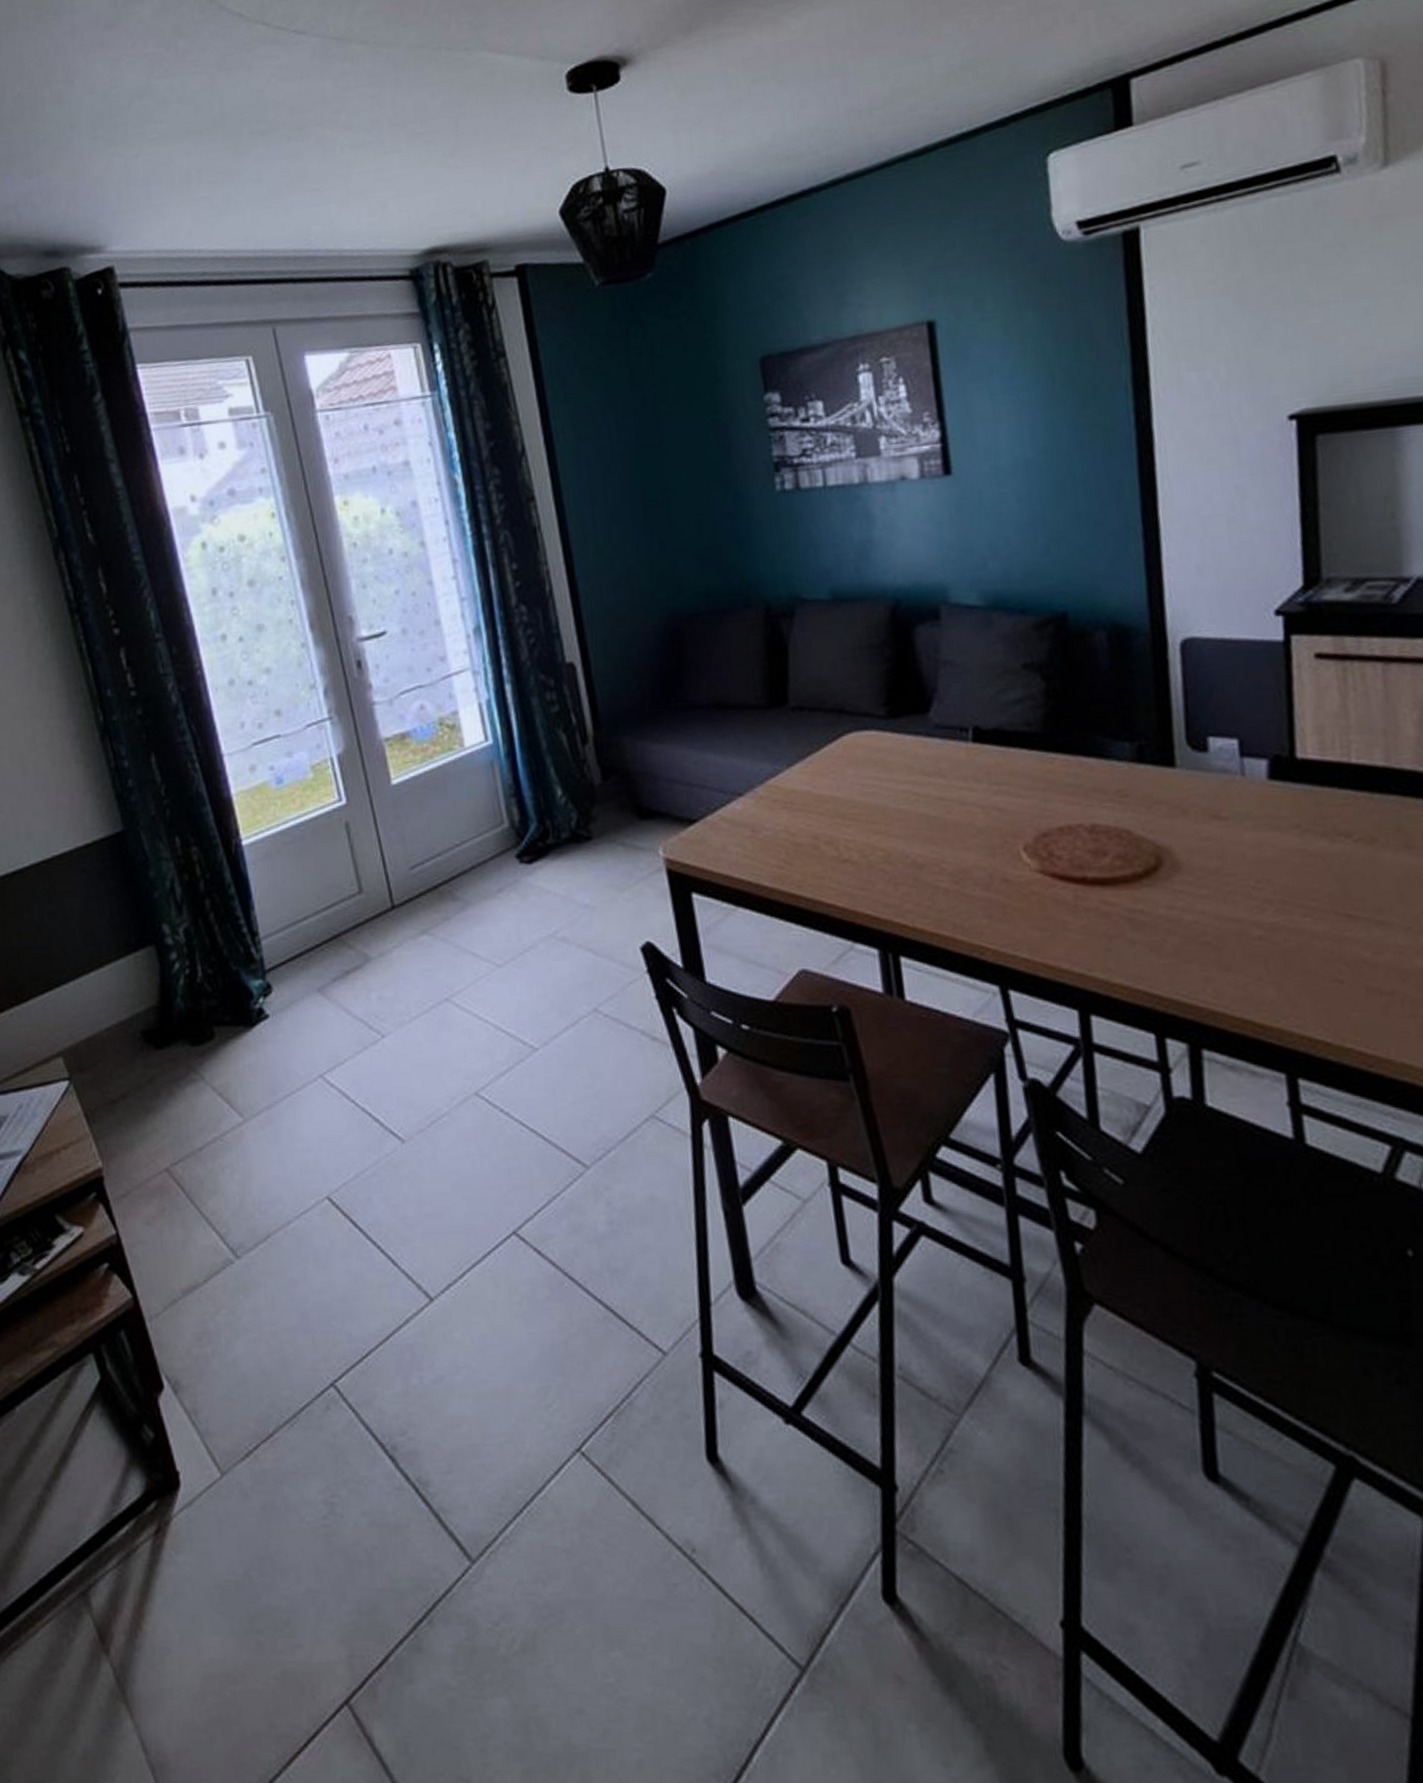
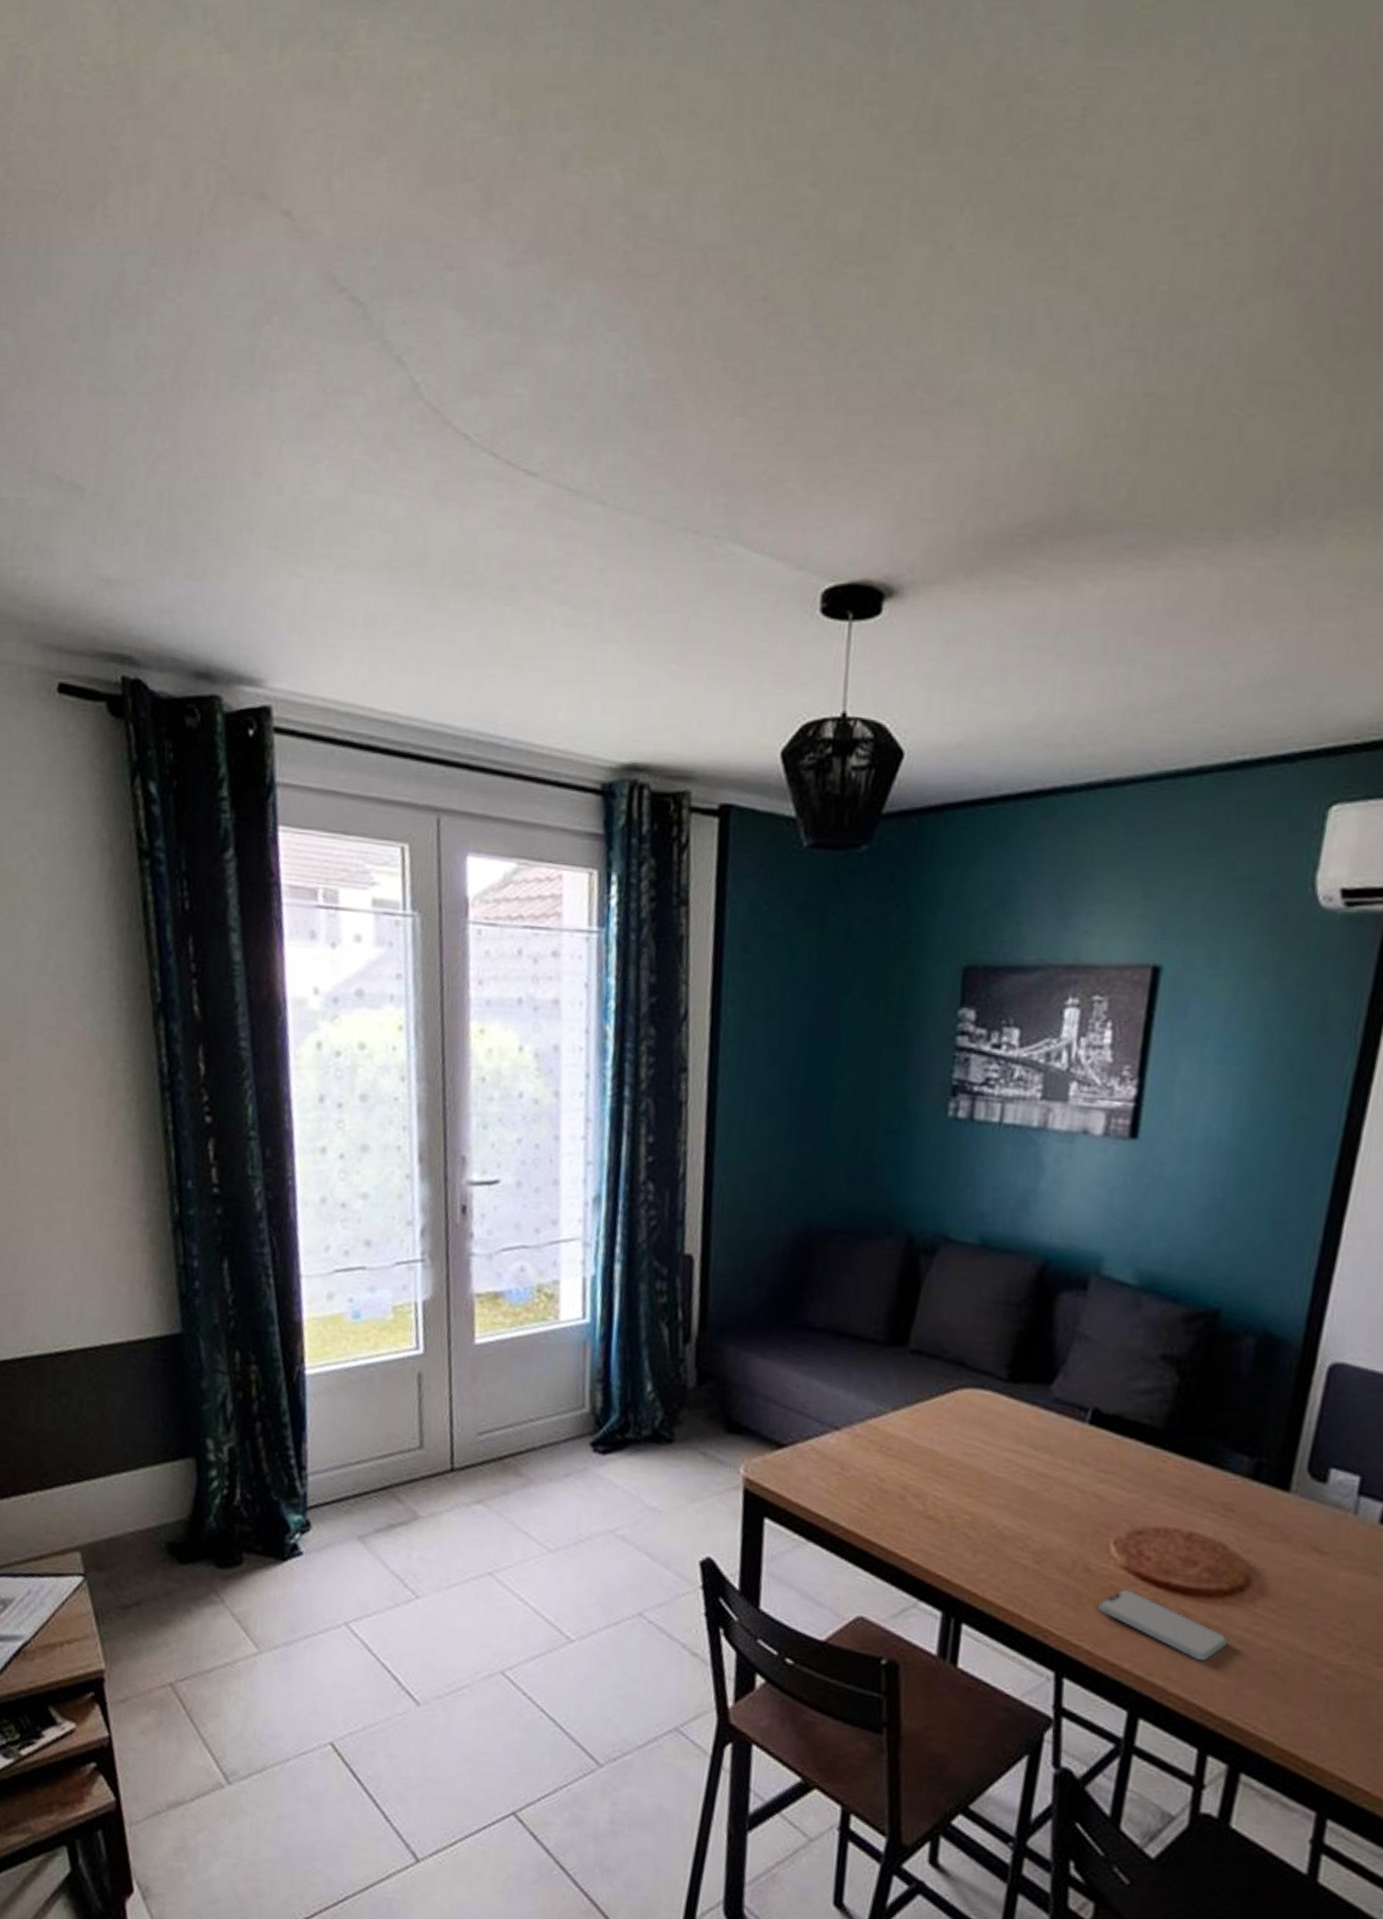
smartphone: none [1024,891,1156,947] -> present [1098,1589,1229,1662]

